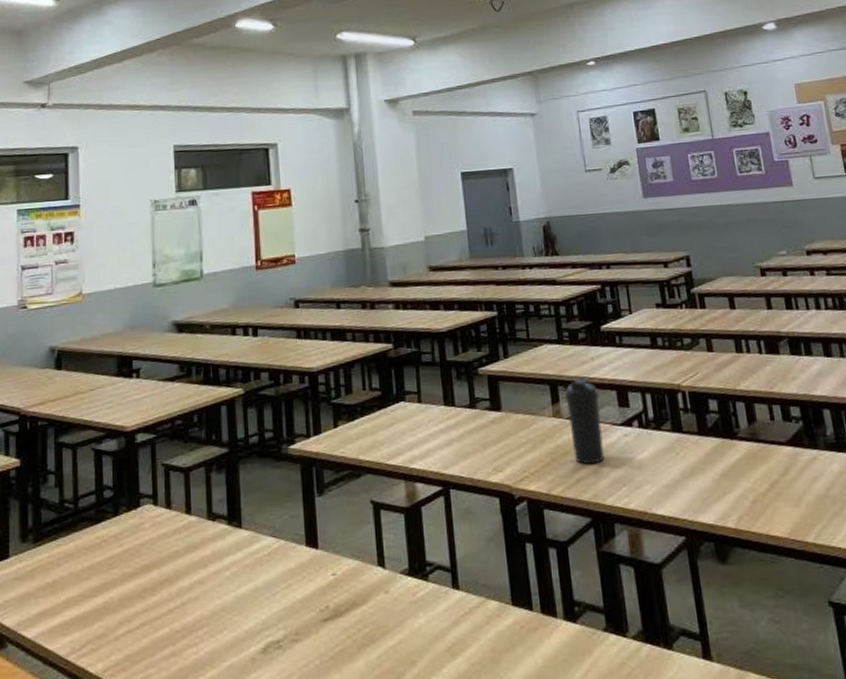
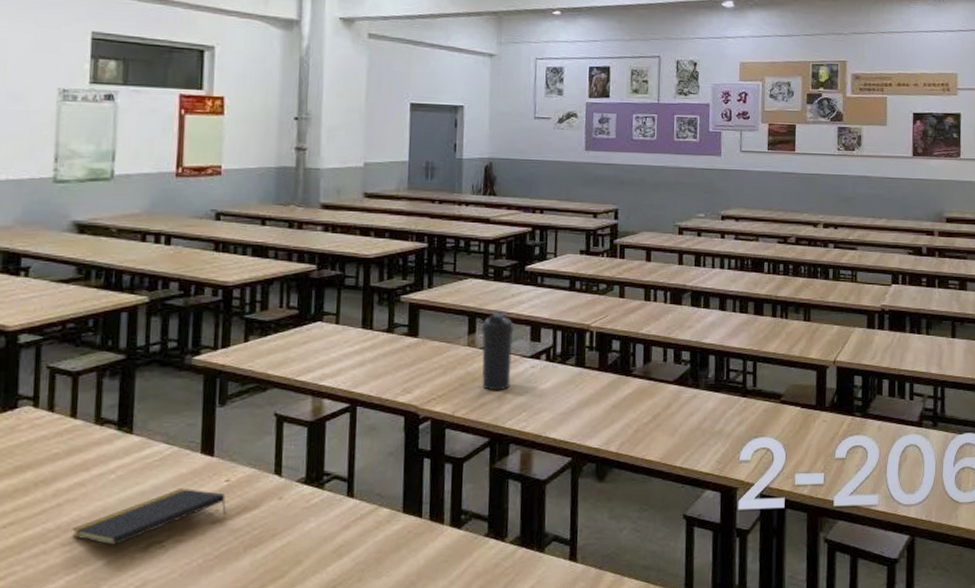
notepad: none [197,584,336,646] -> present [72,489,226,545]

